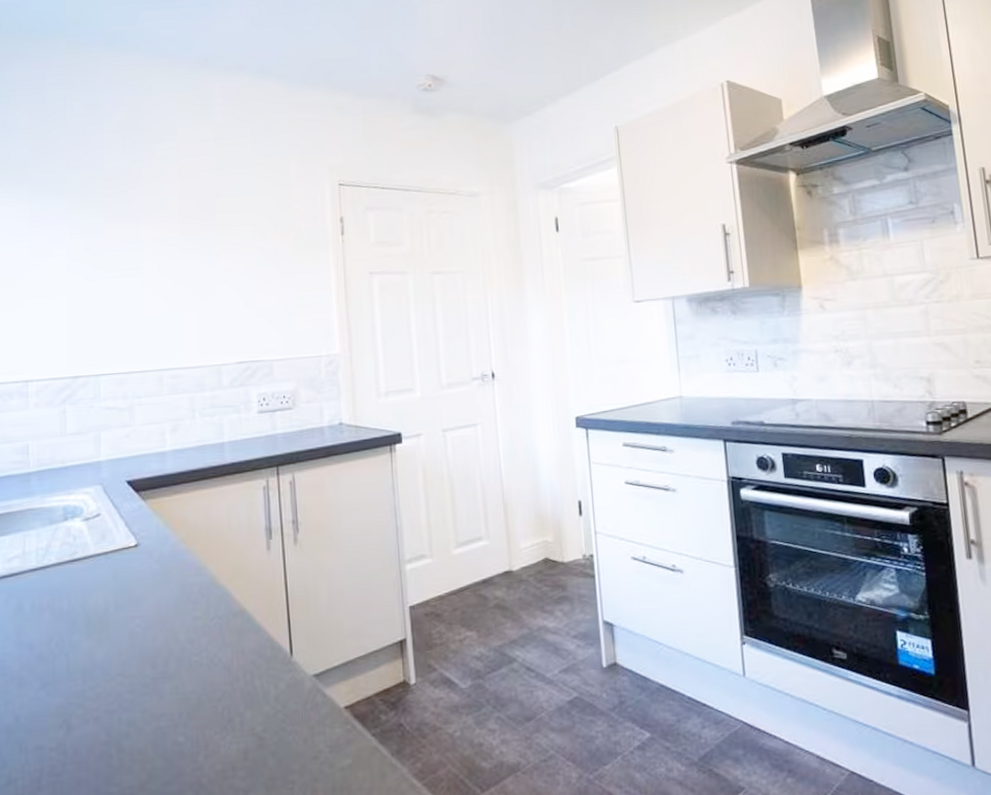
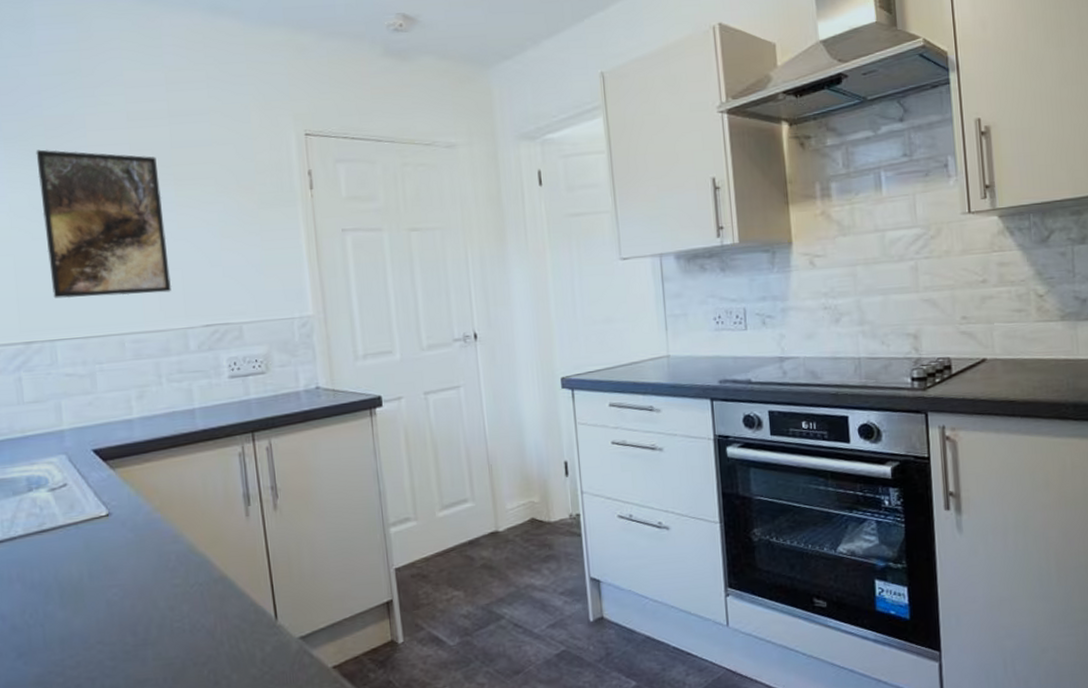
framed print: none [95,198,210,336] -> present [36,149,172,299]

